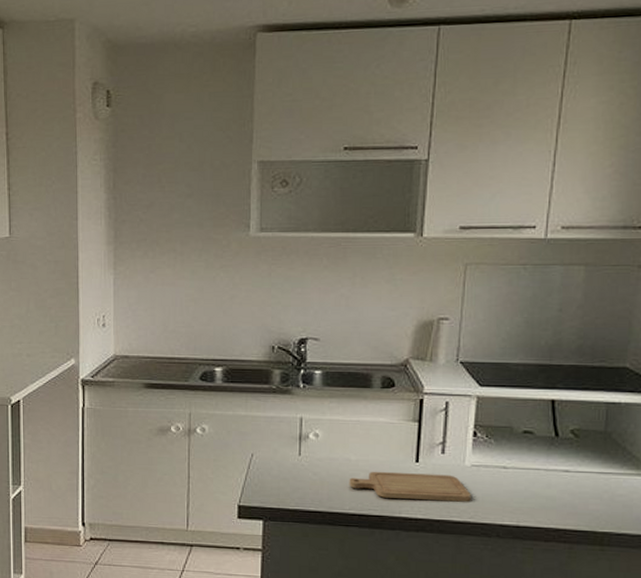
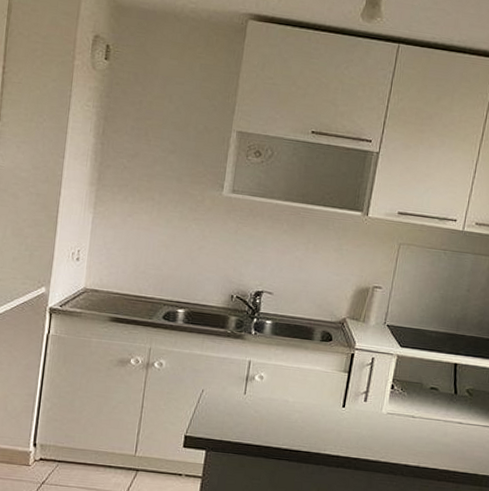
chopping board: present [349,471,471,502] -> none [284,412,384,444]

